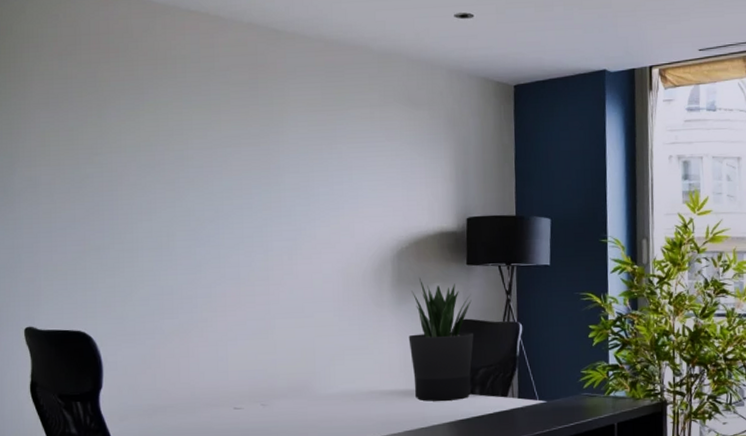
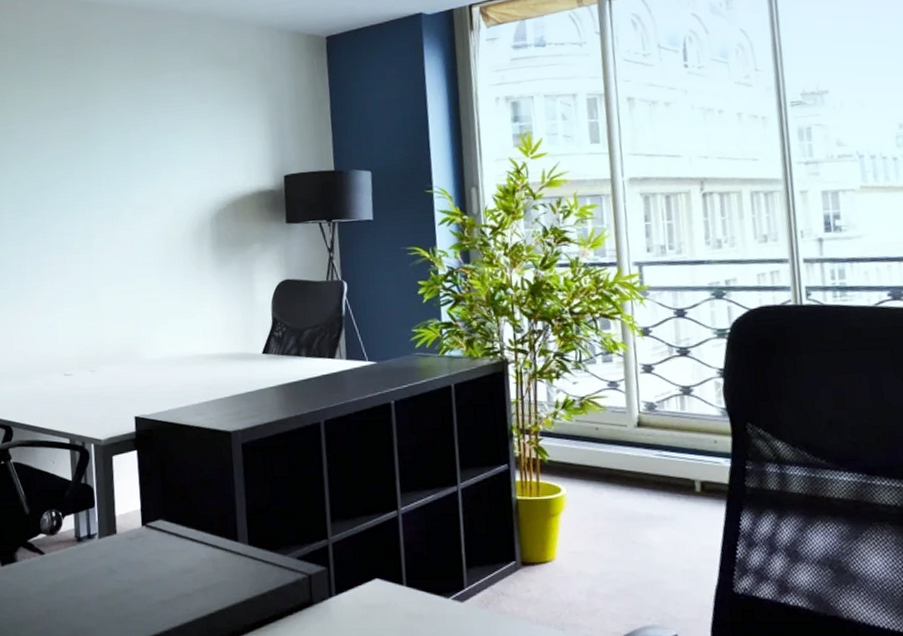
planter: present [408,278,474,401] -> none [230,239,297,365]

